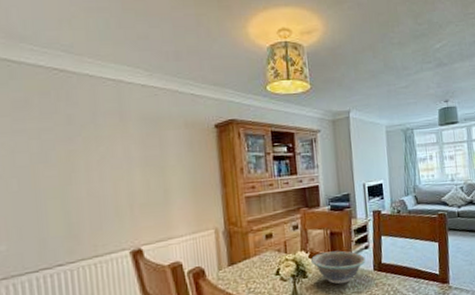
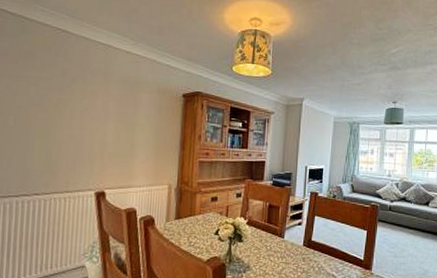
decorative bowl: present [311,250,366,284] -> none [248,222,298,253]

